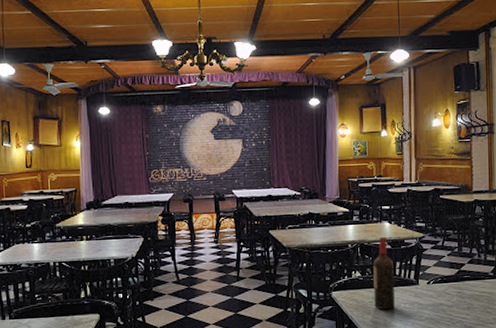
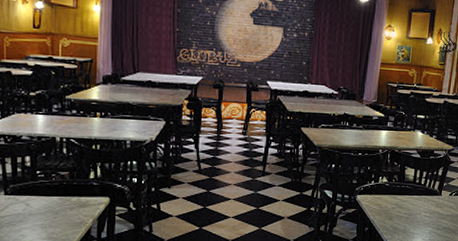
wine bottle: present [373,236,395,310] -> none [396,145,421,217]

